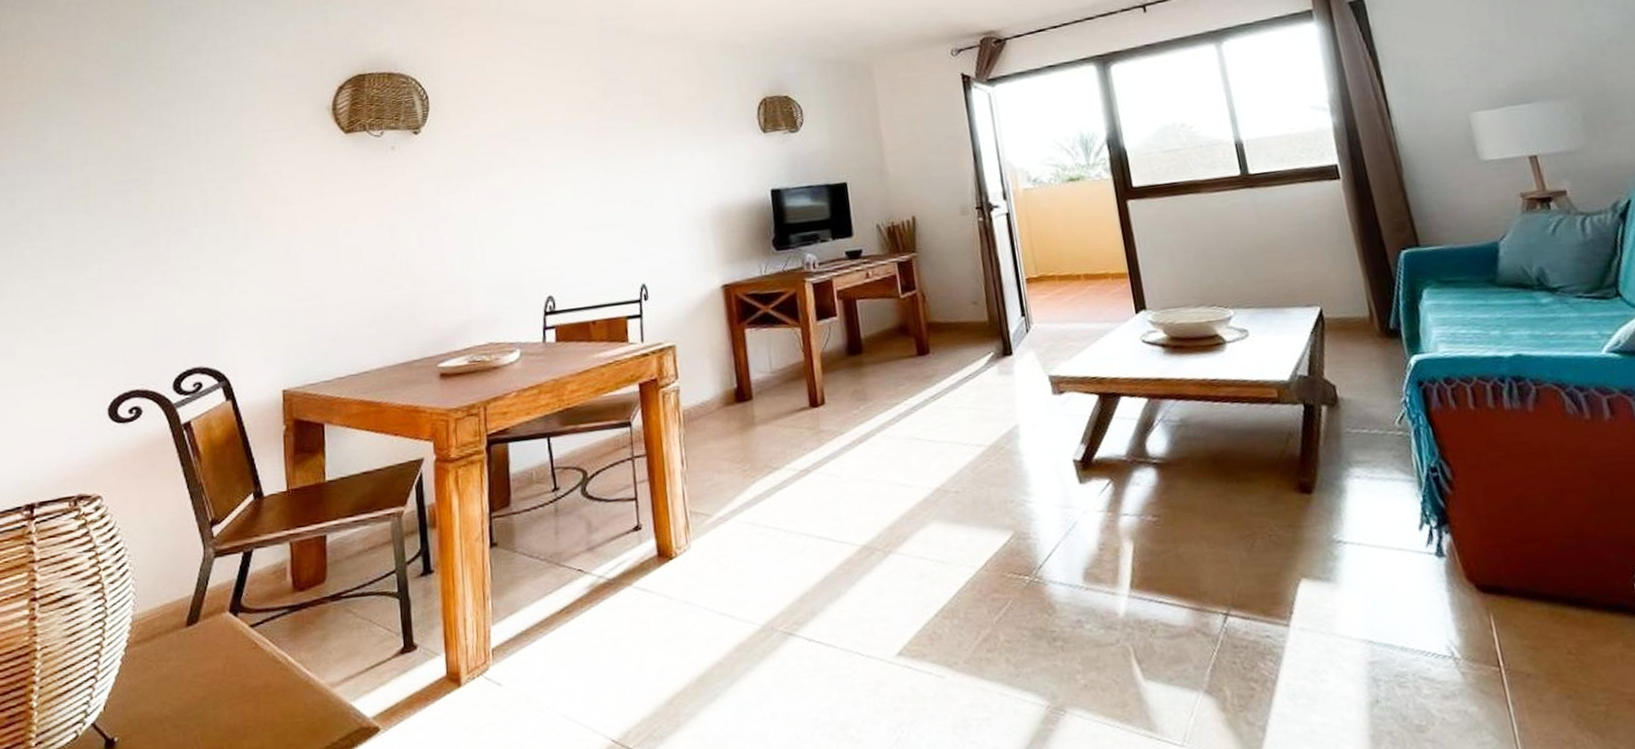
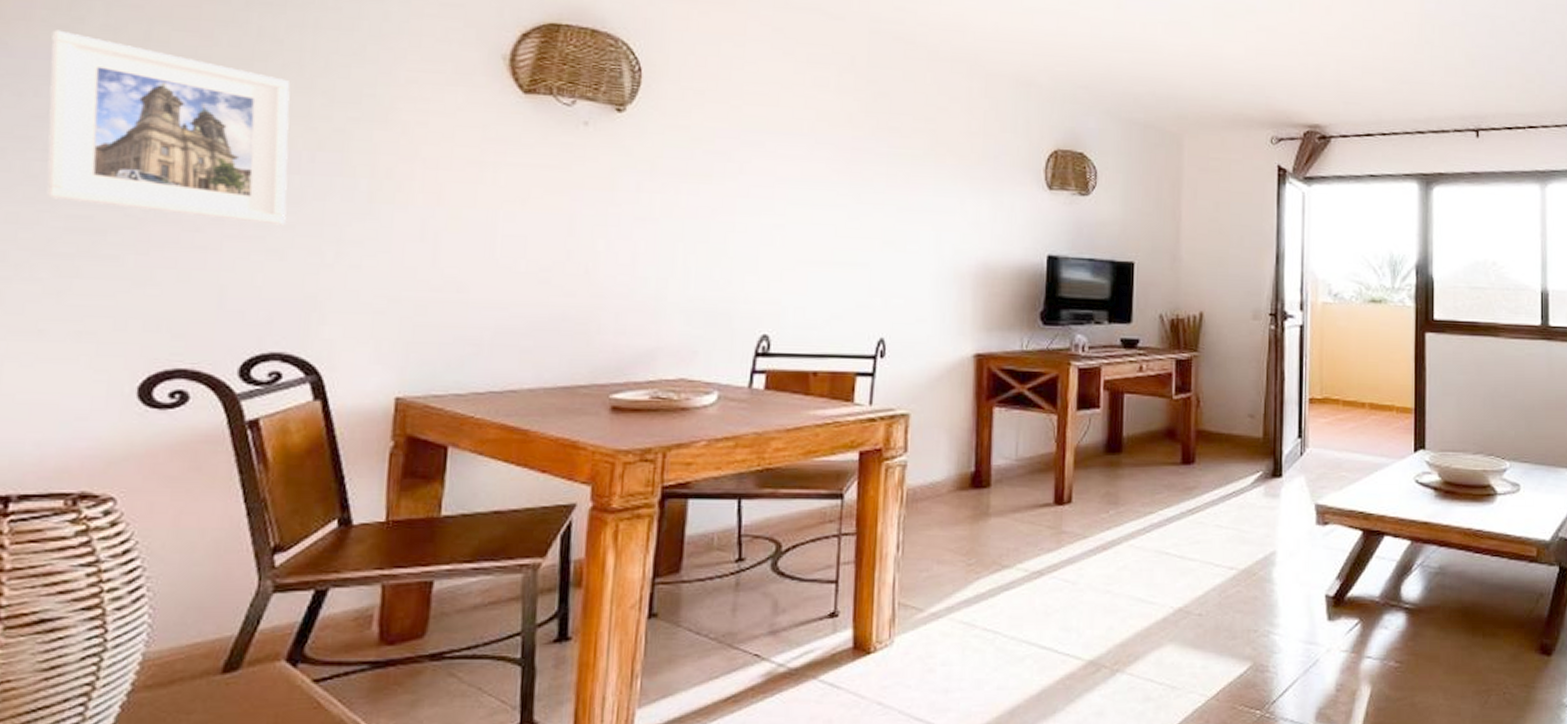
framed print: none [28,150,192,275] -> present [46,30,290,226]

